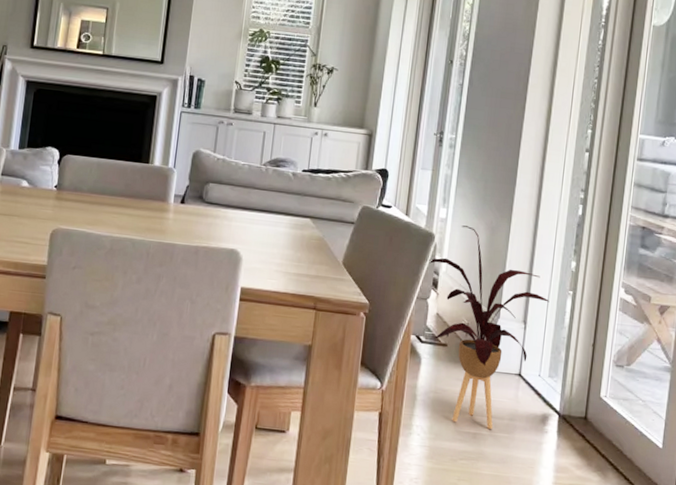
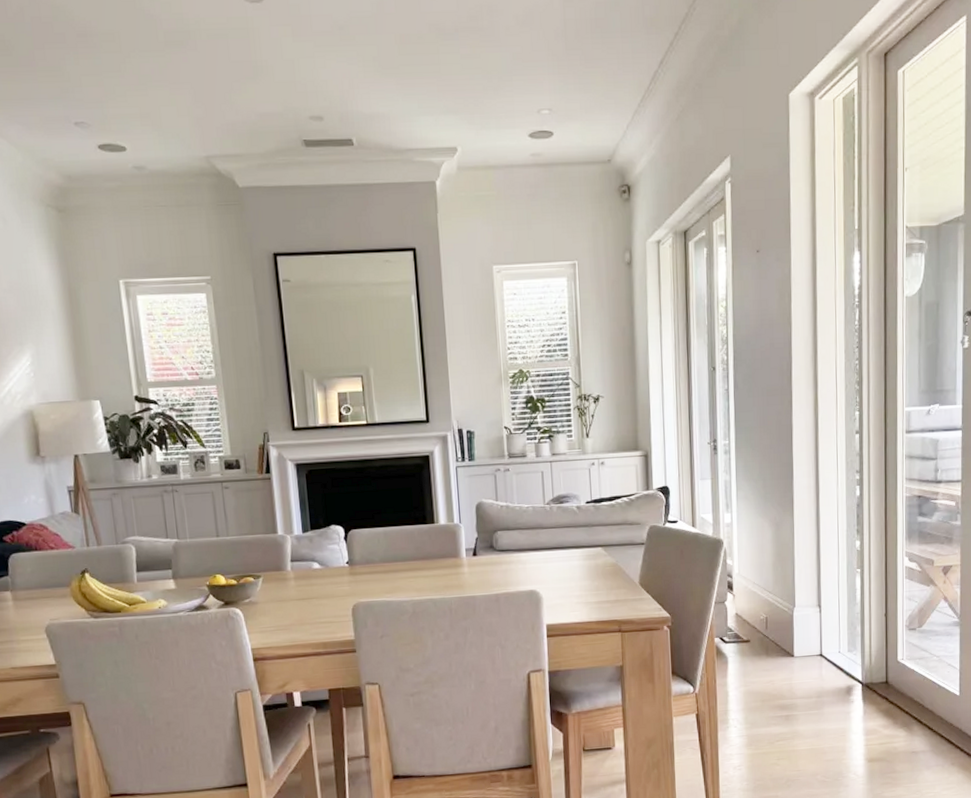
house plant: present [429,225,550,429] -> none [721,526,840,709]

